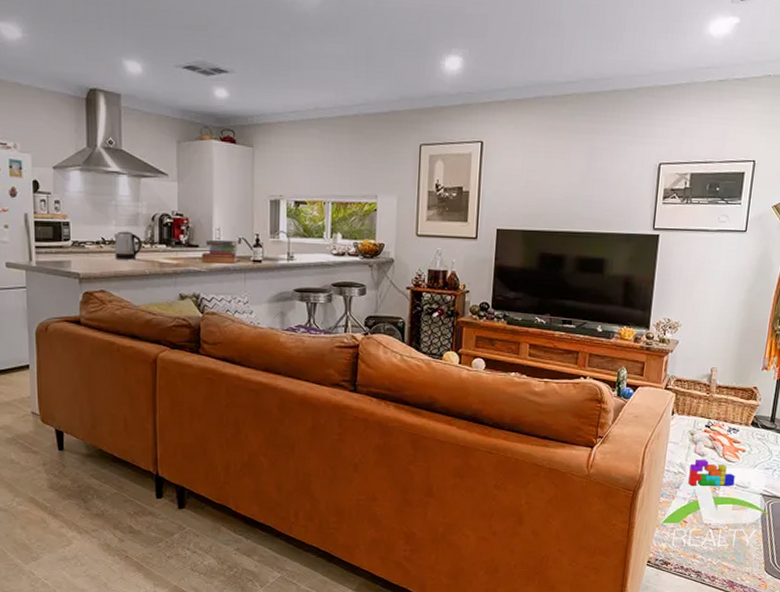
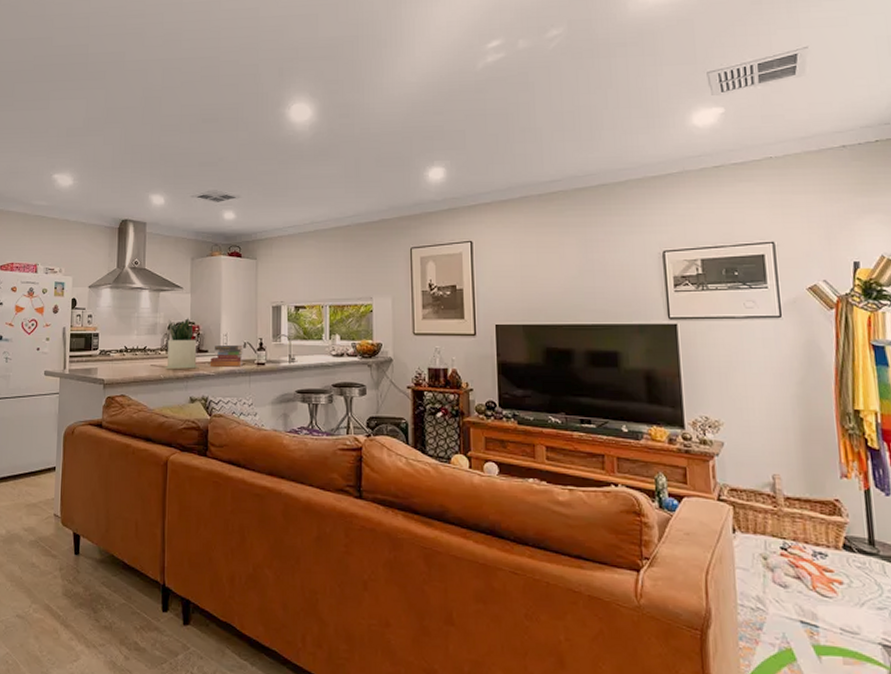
kettle: present [113,231,143,260] -> none [134,340,159,366]
planter: none [149,209,189,266] -> present [164,318,199,370]
toy blocks: present [688,460,735,486] -> none [771,592,838,631]

